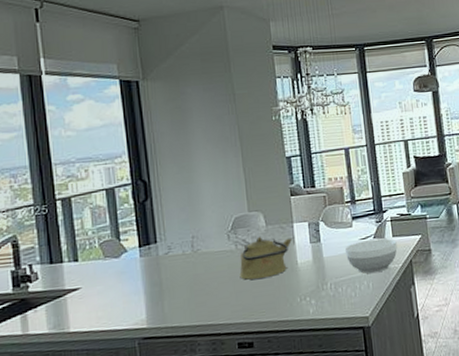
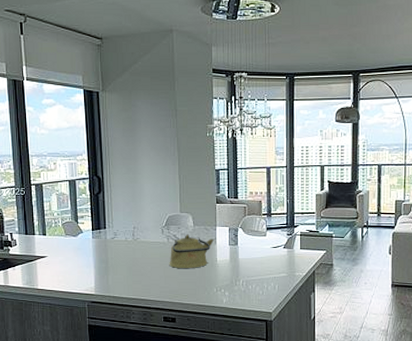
bowl: present [344,238,397,274] -> none [257,249,303,277]

